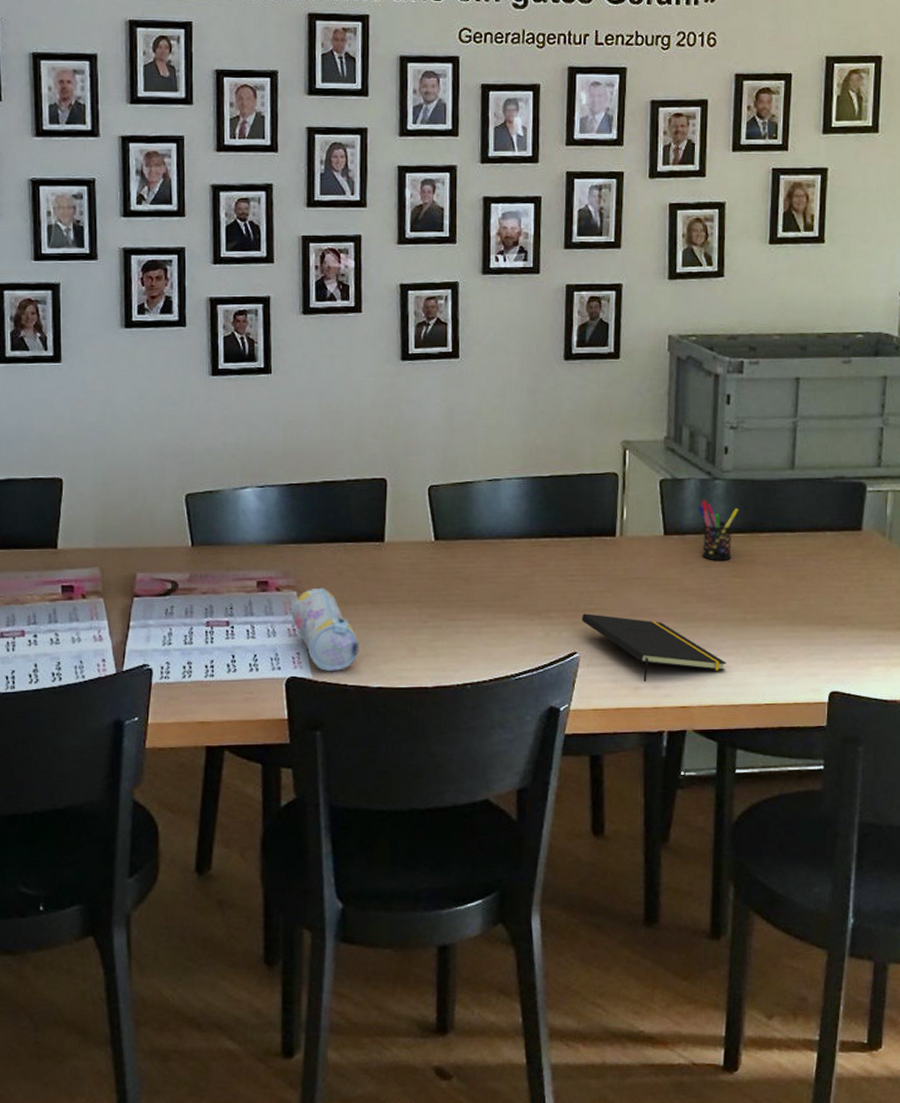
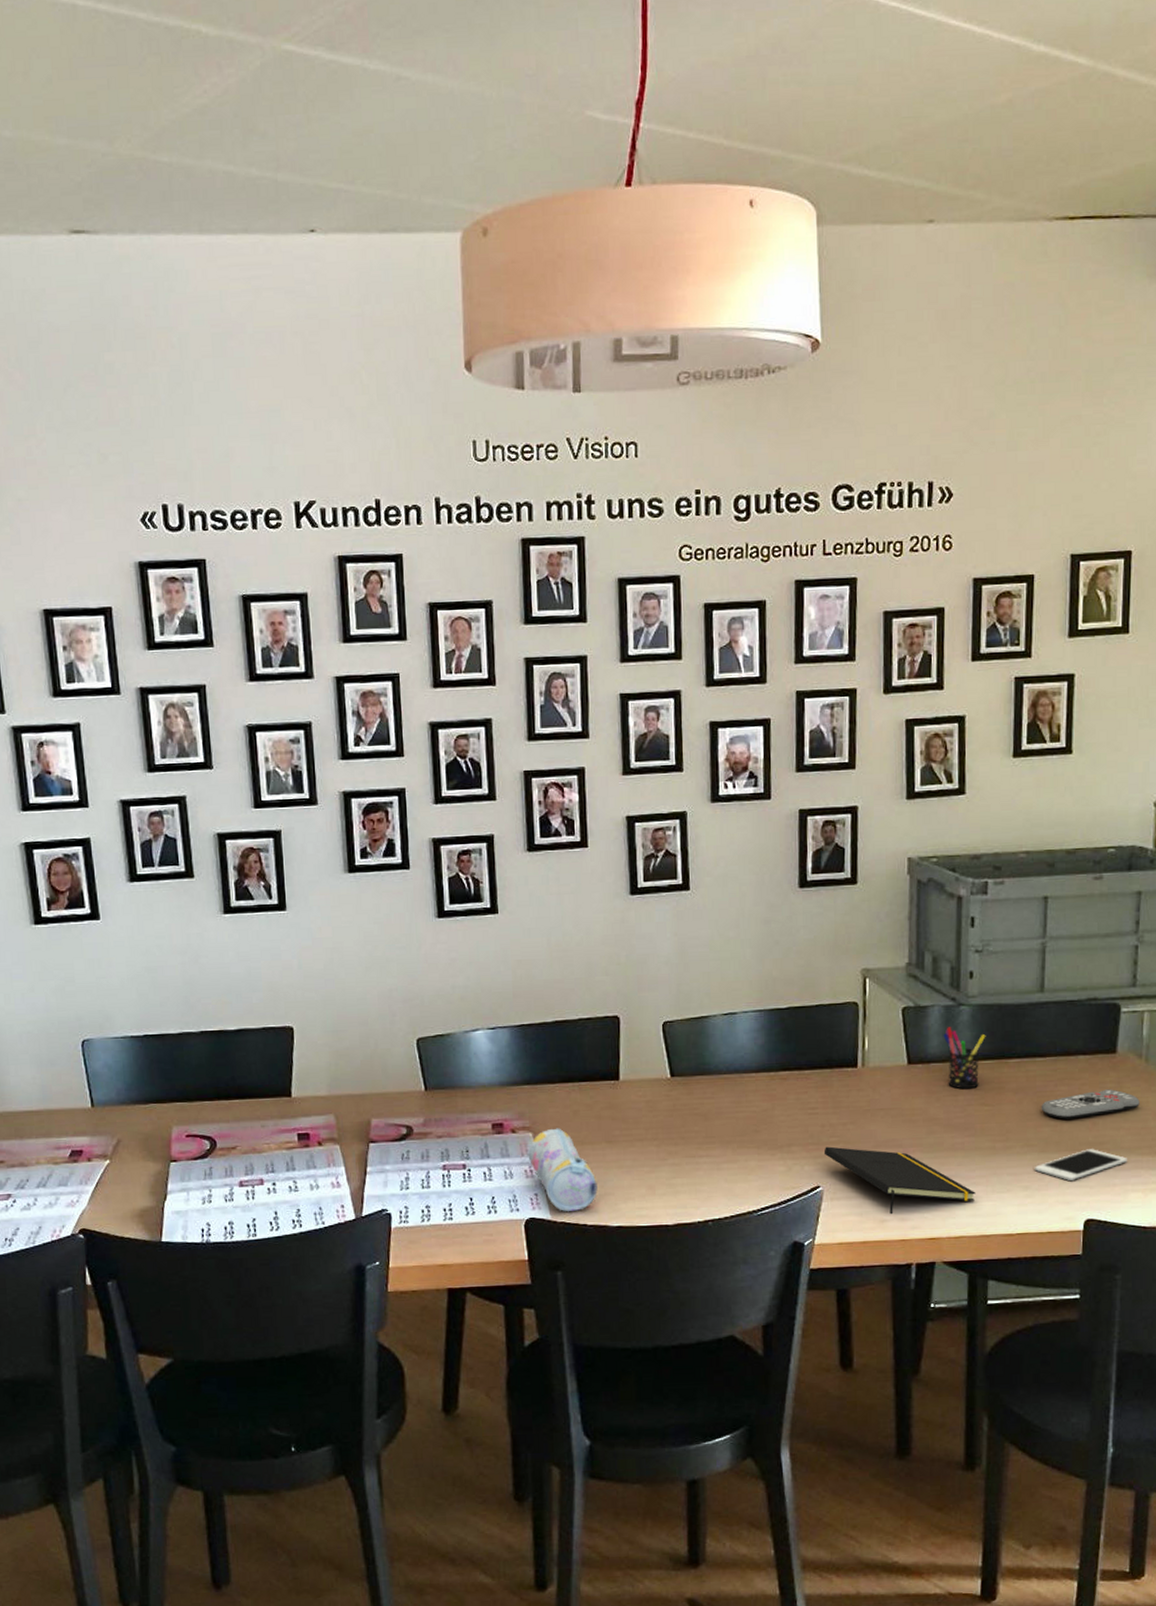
cell phone: none [782,623,870,654] -> present [1034,1149,1127,1182]
remote control: none [790,565,883,593] -> present [1041,1089,1140,1120]

